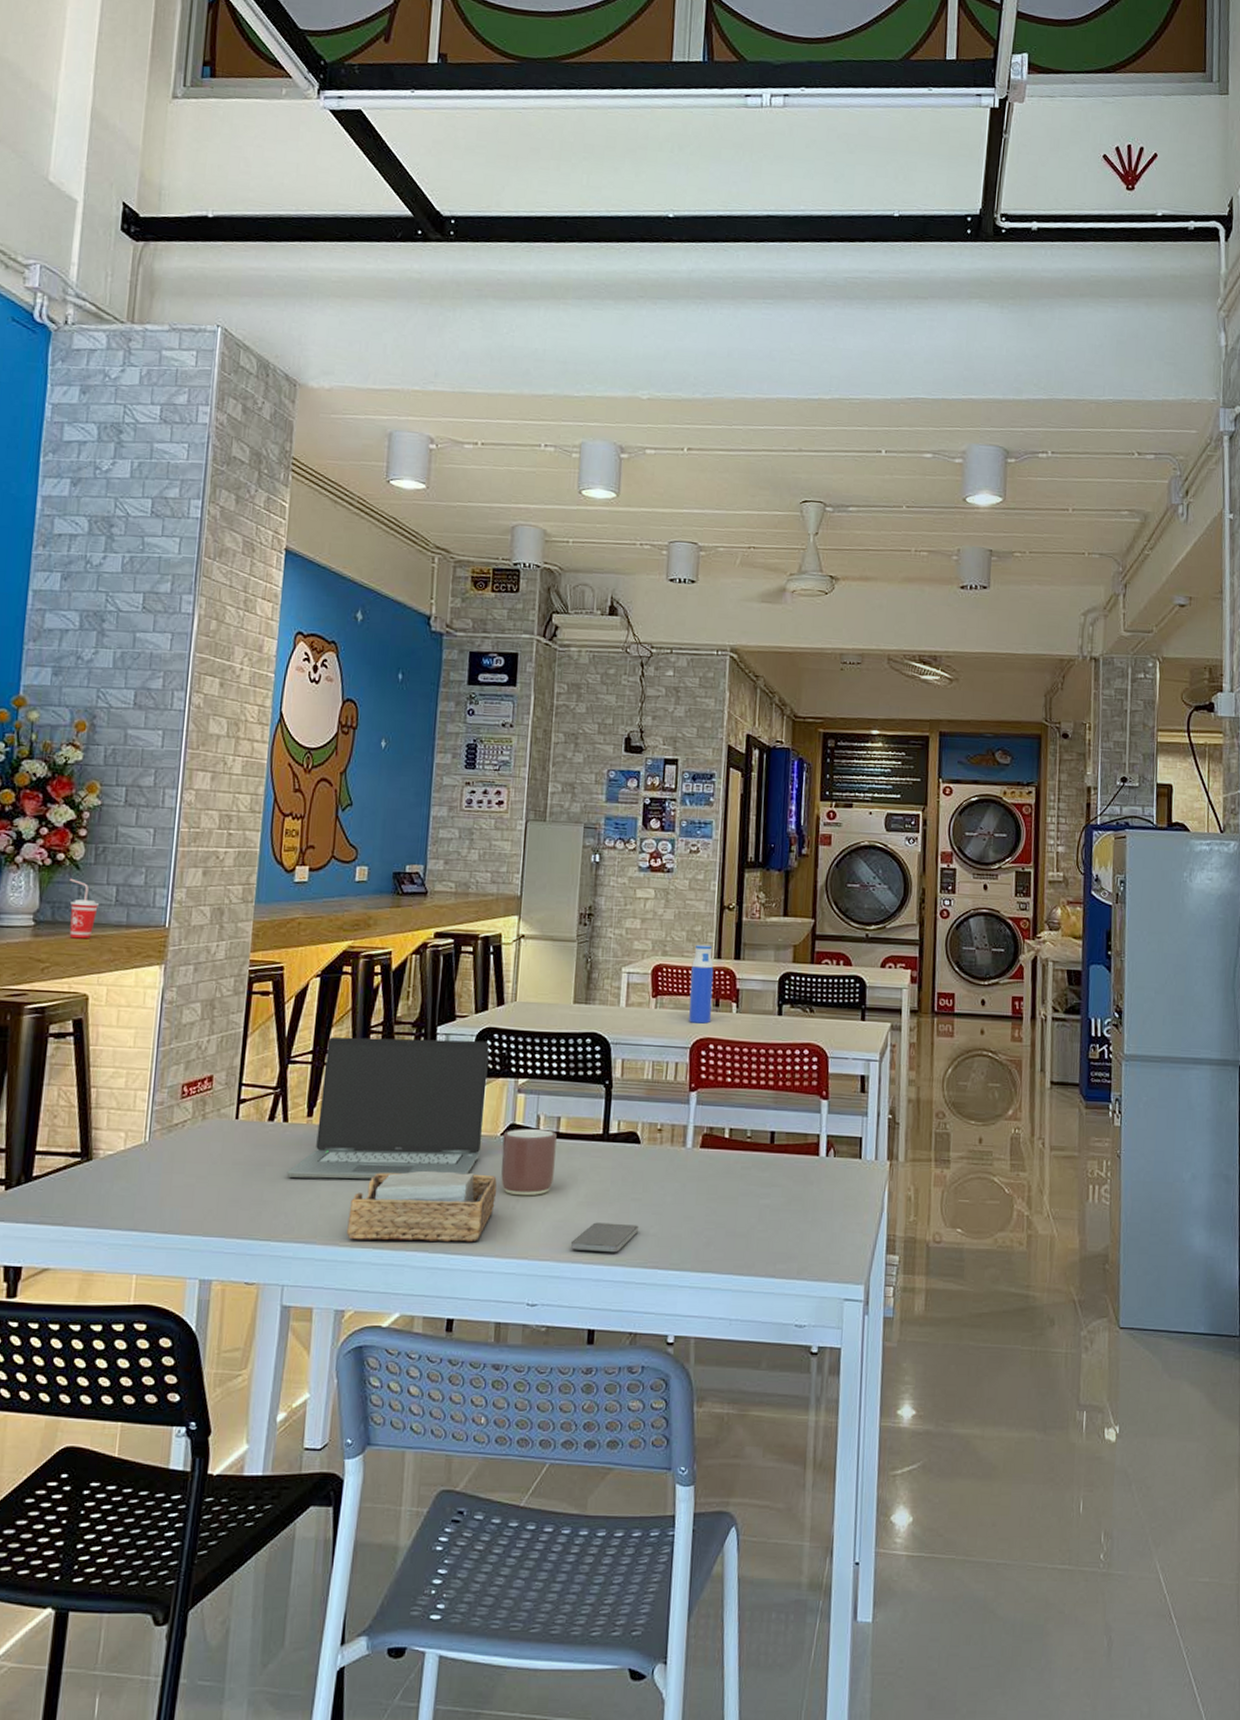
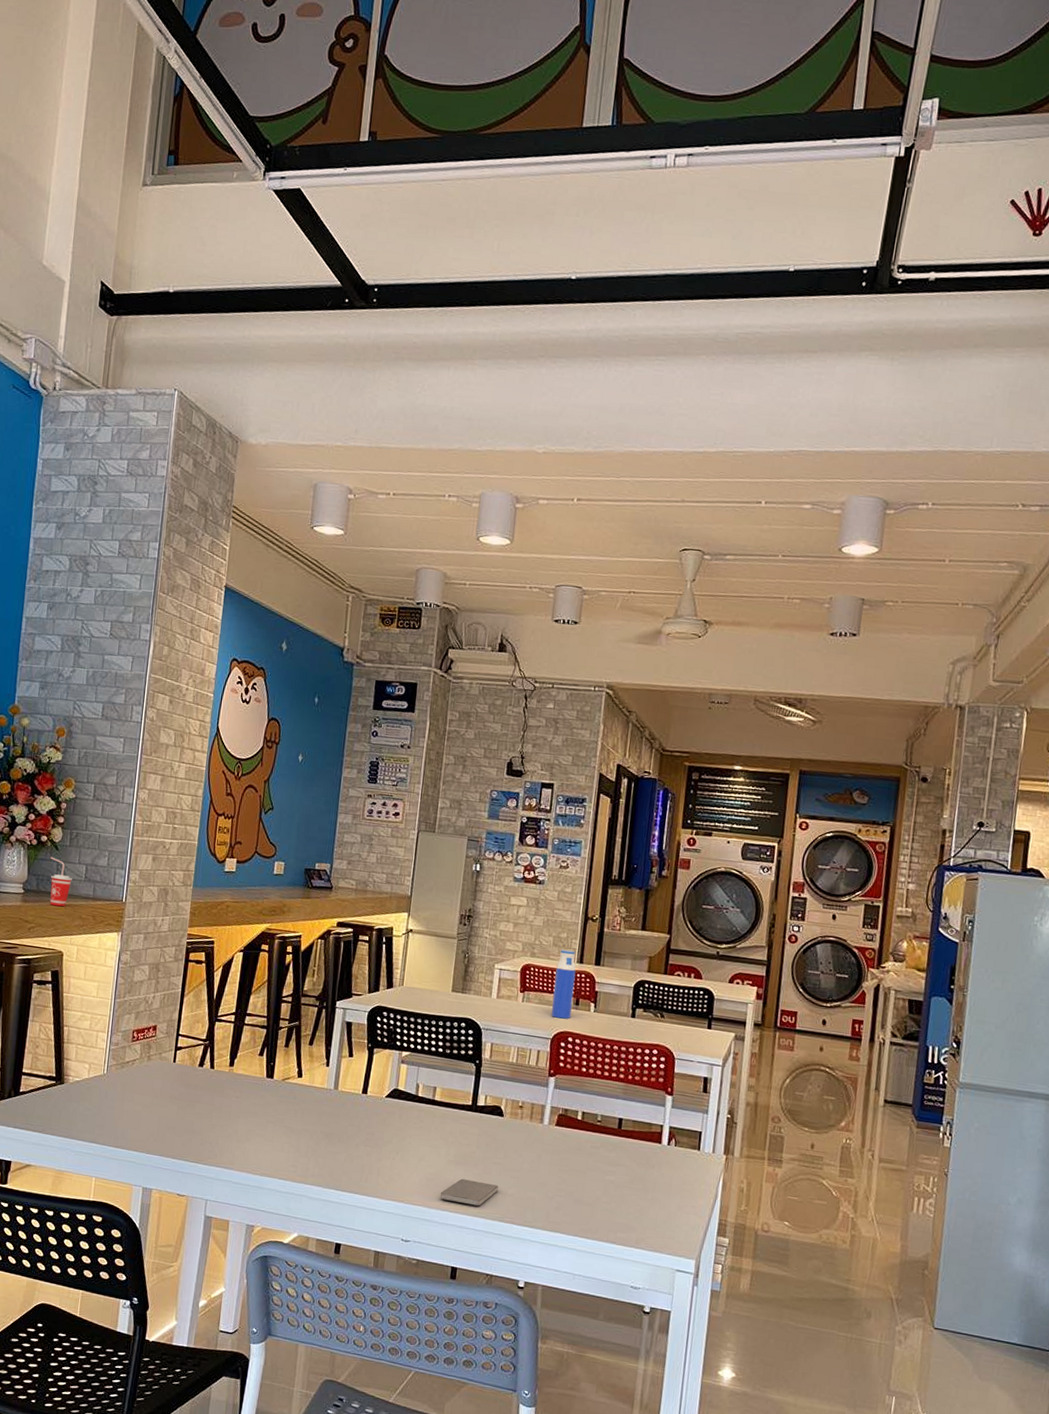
laptop: present [287,1037,490,1179] -> none [212,1003,380,1127]
napkin holder: present [347,1170,497,1243] -> none [258,1117,381,1184]
mug: present [501,1128,557,1196] -> none [384,1093,433,1151]

